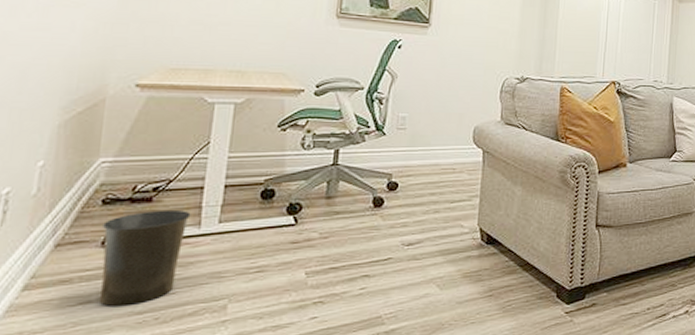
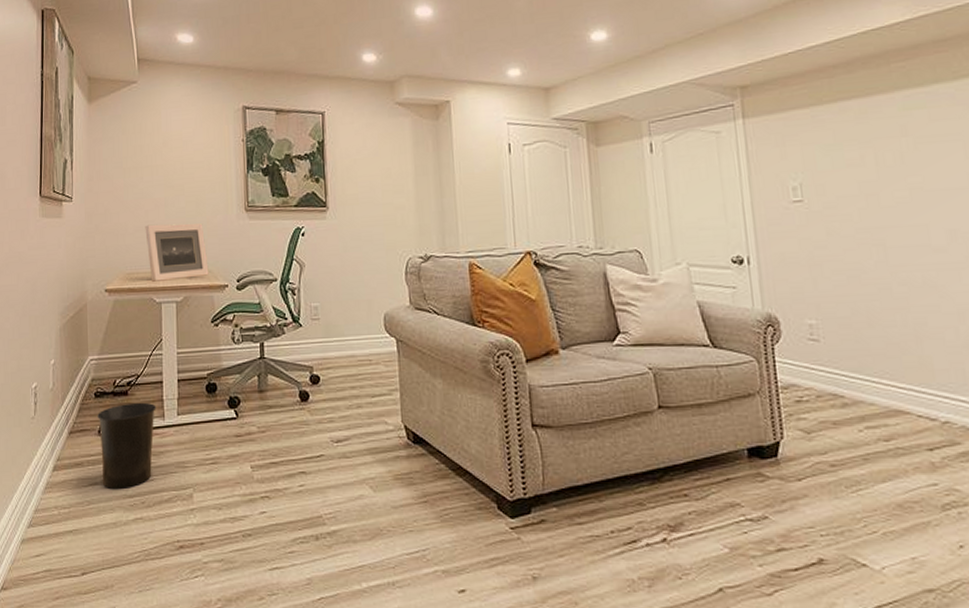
picture frame: none [203,18,283,81] -> present [145,223,209,283]

